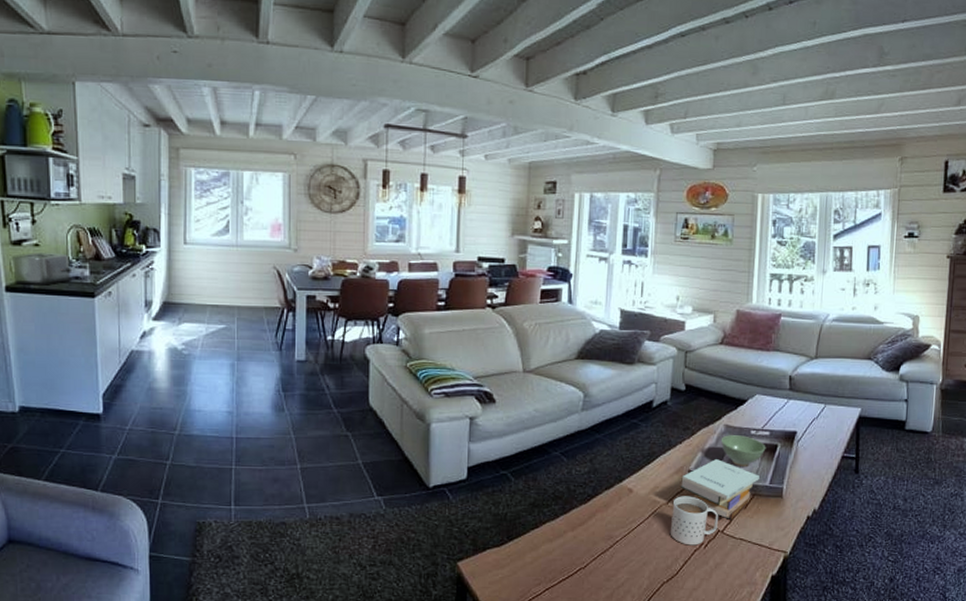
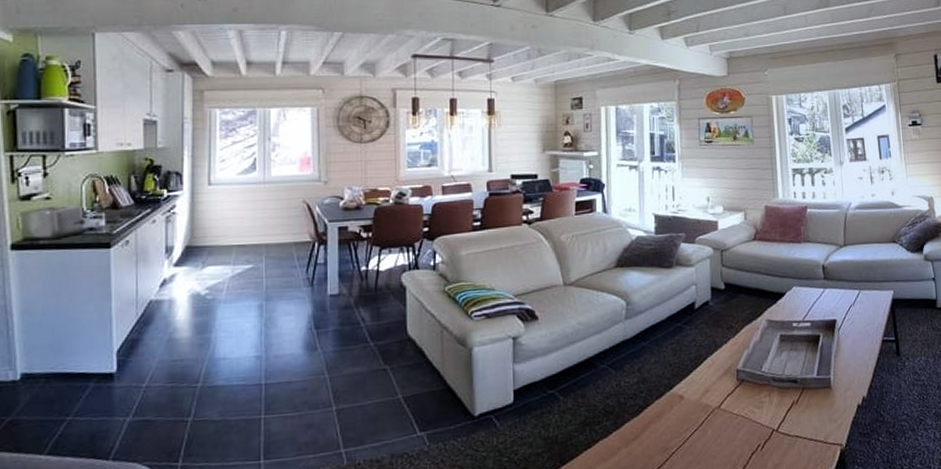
mug: present [670,496,719,546] -> none [724,396,772,449]
books: present [679,459,760,521] -> none [730,355,807,418]
bowl: present [720,435,766,467] -> none [764,329,809,361]

